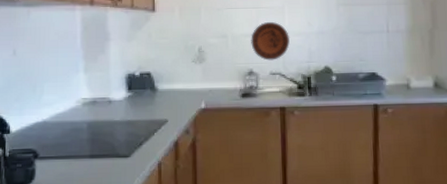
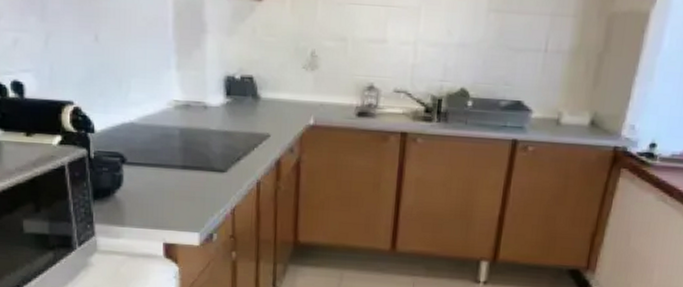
decorative plate: present [251,21,290,61] -> none [375,25,424,75]

